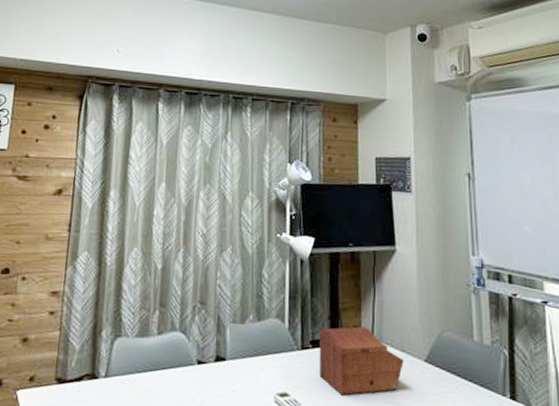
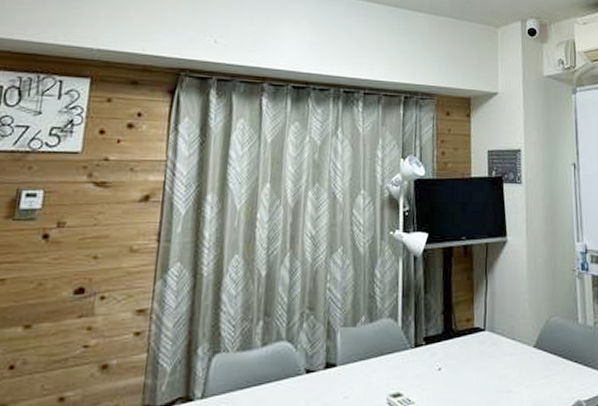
sewing box: present [318,326,404,396] -> none [432,319,514,389]

